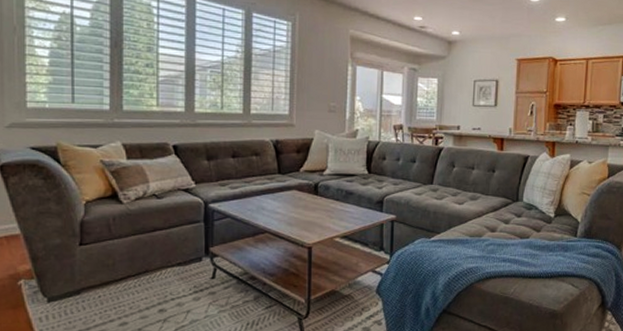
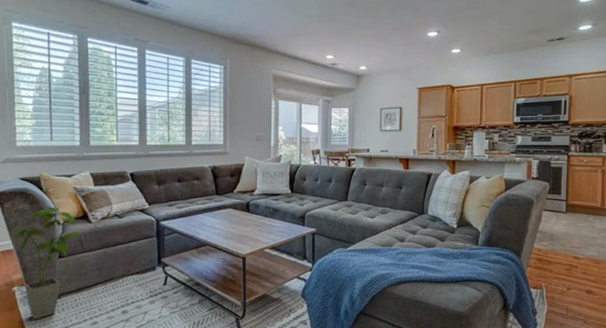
house plant: none [14,183,113,320] -> present [9,206,84,320]

